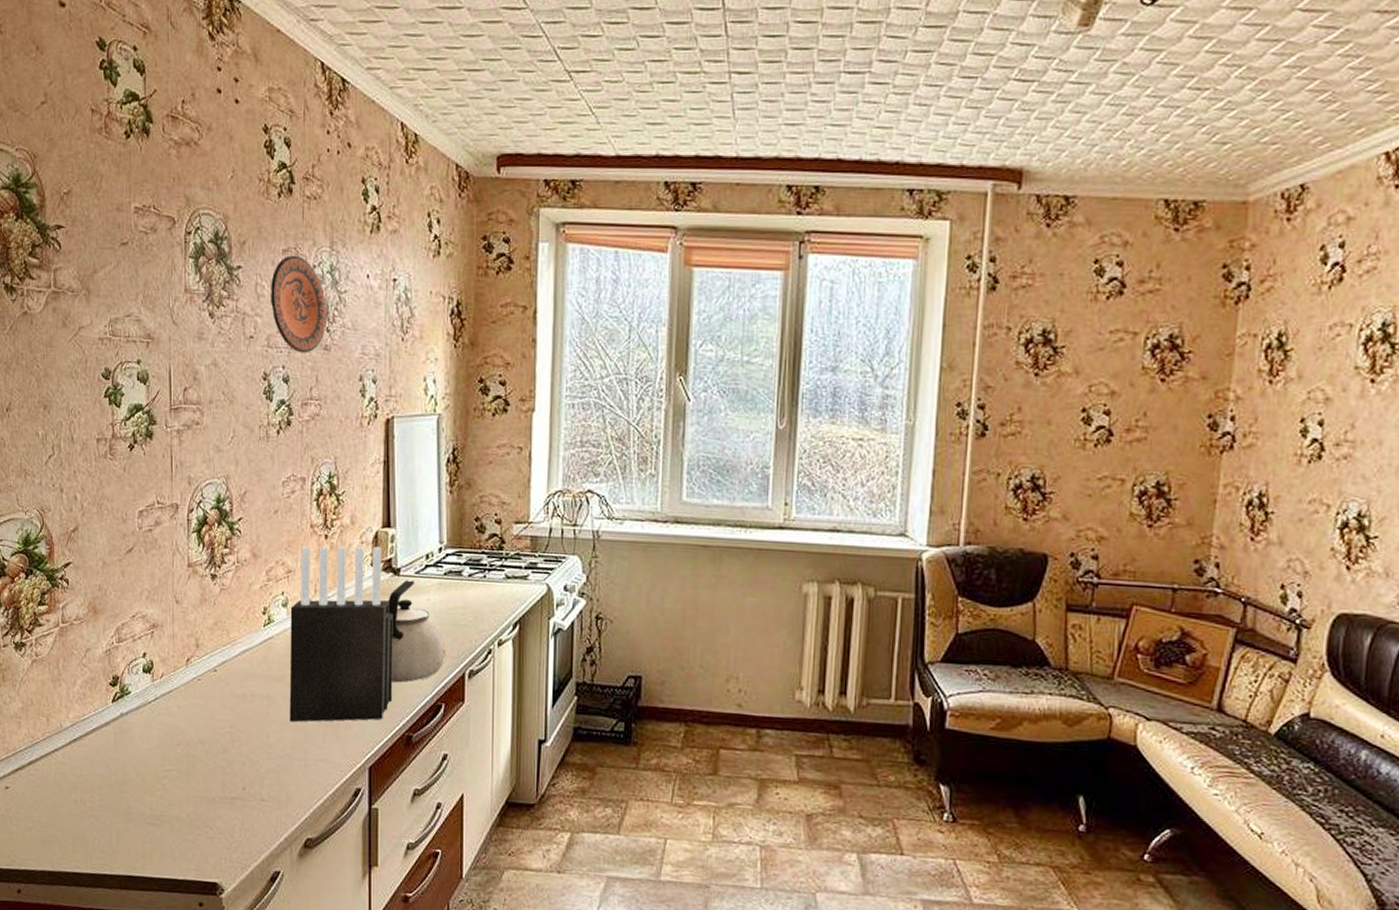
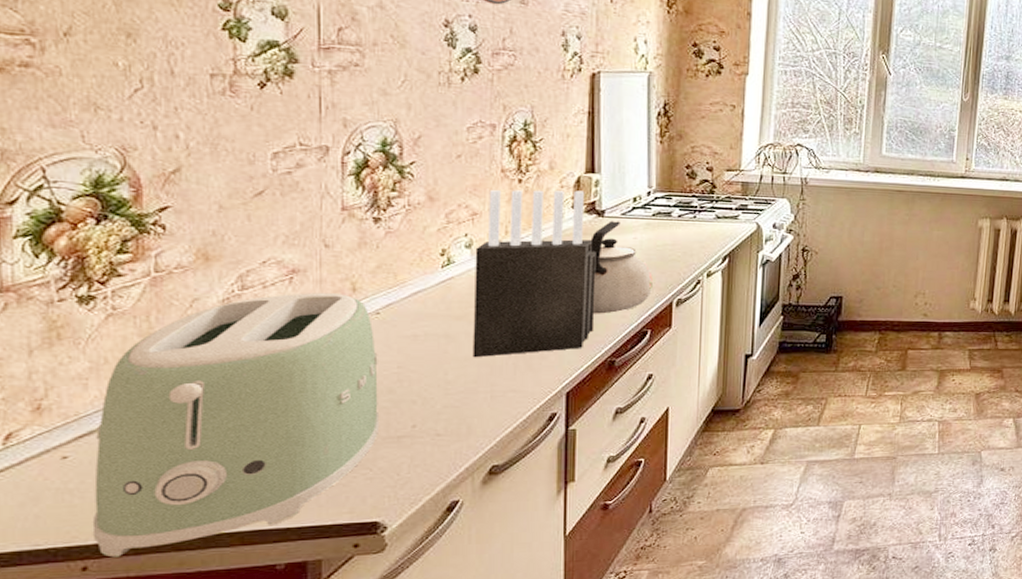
toaster: none [23,647,217,885] -> present [92,293,378,558]

